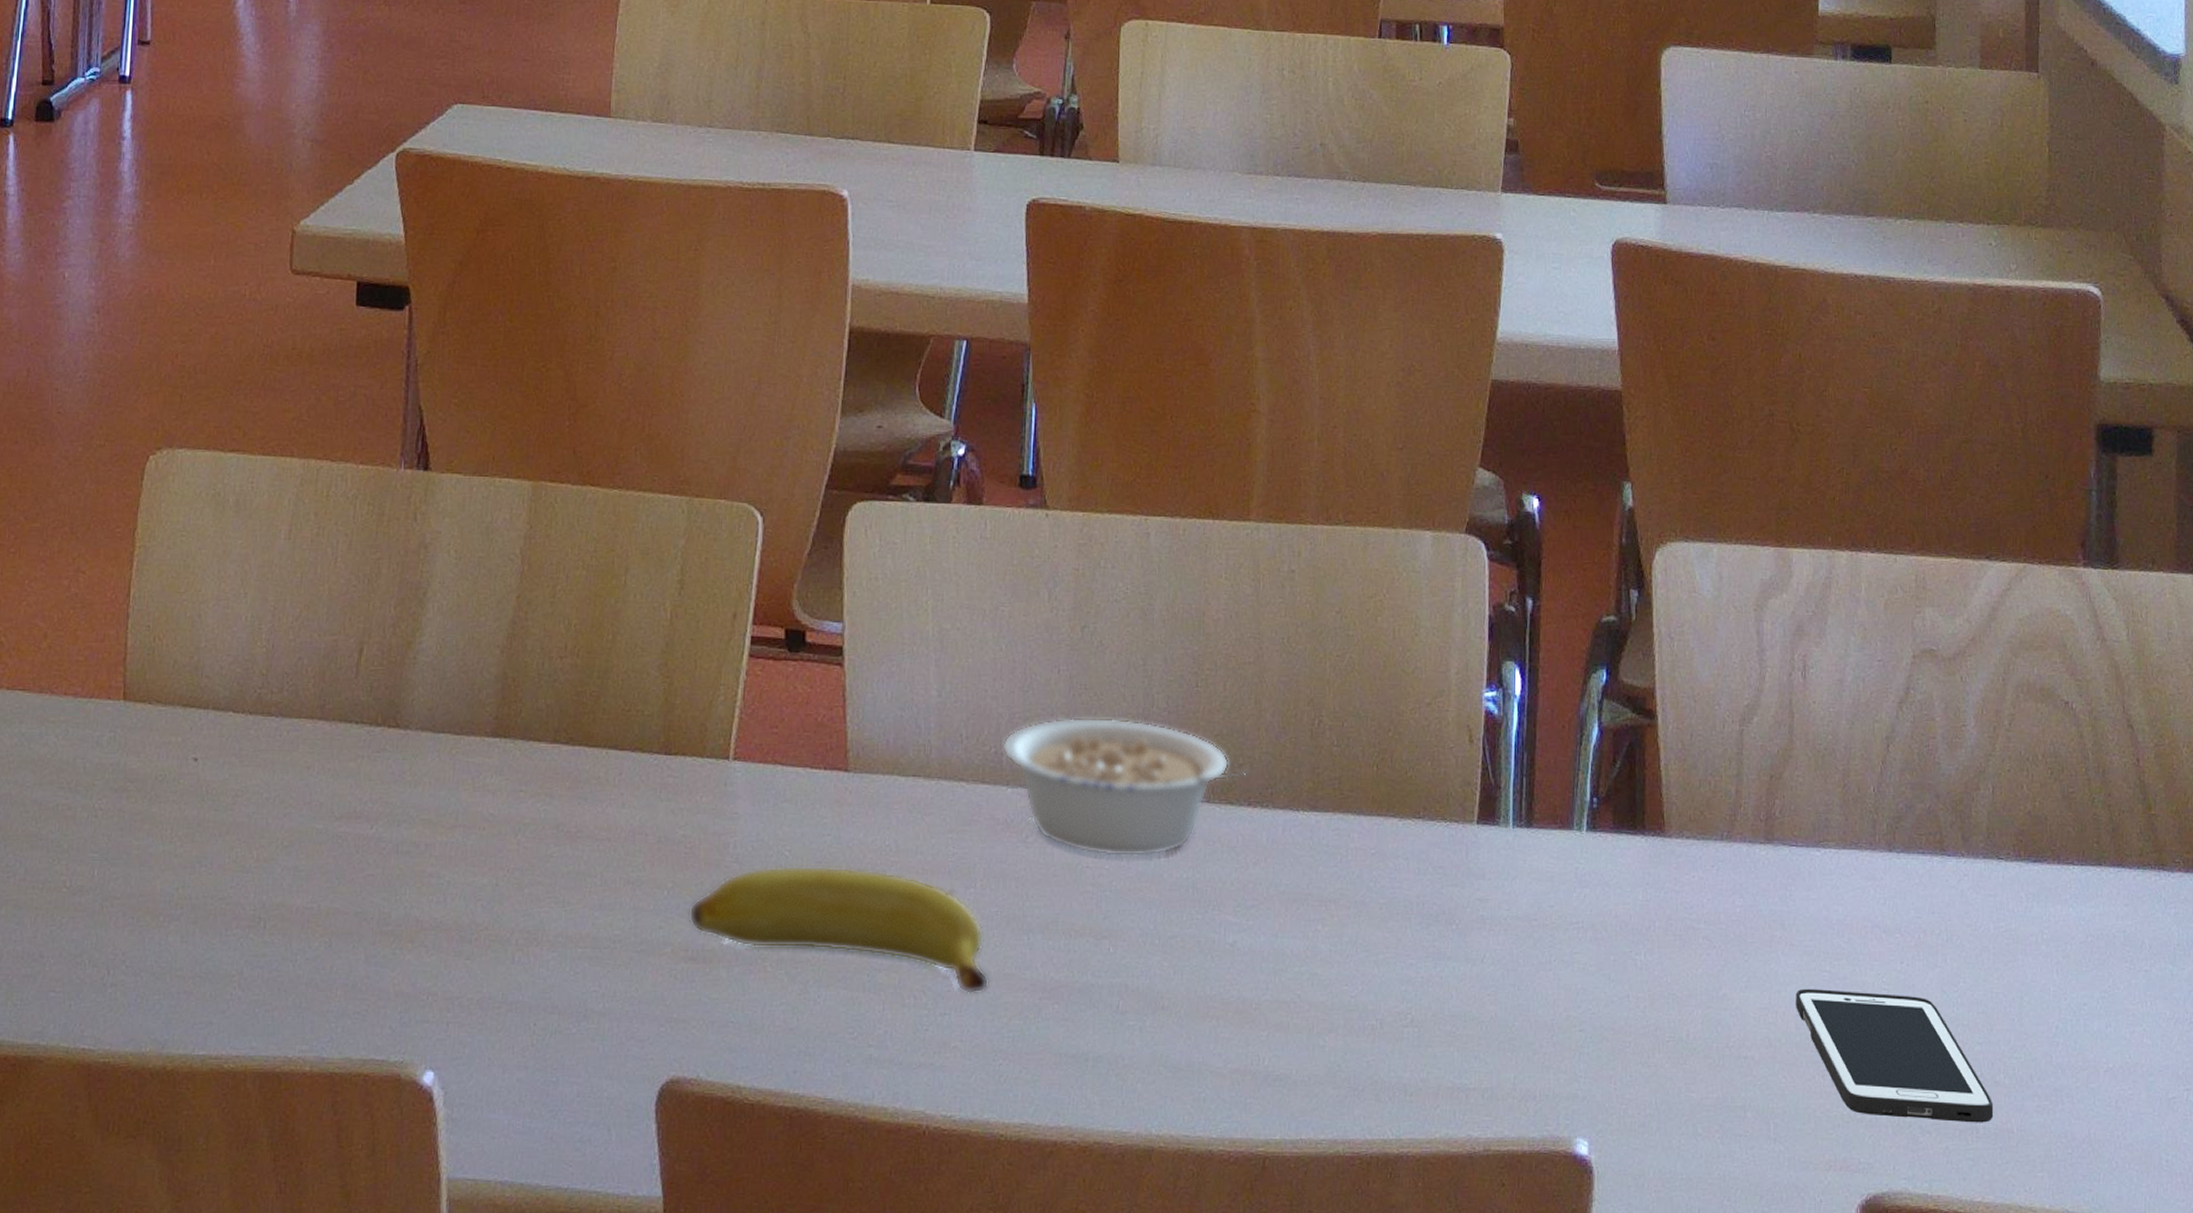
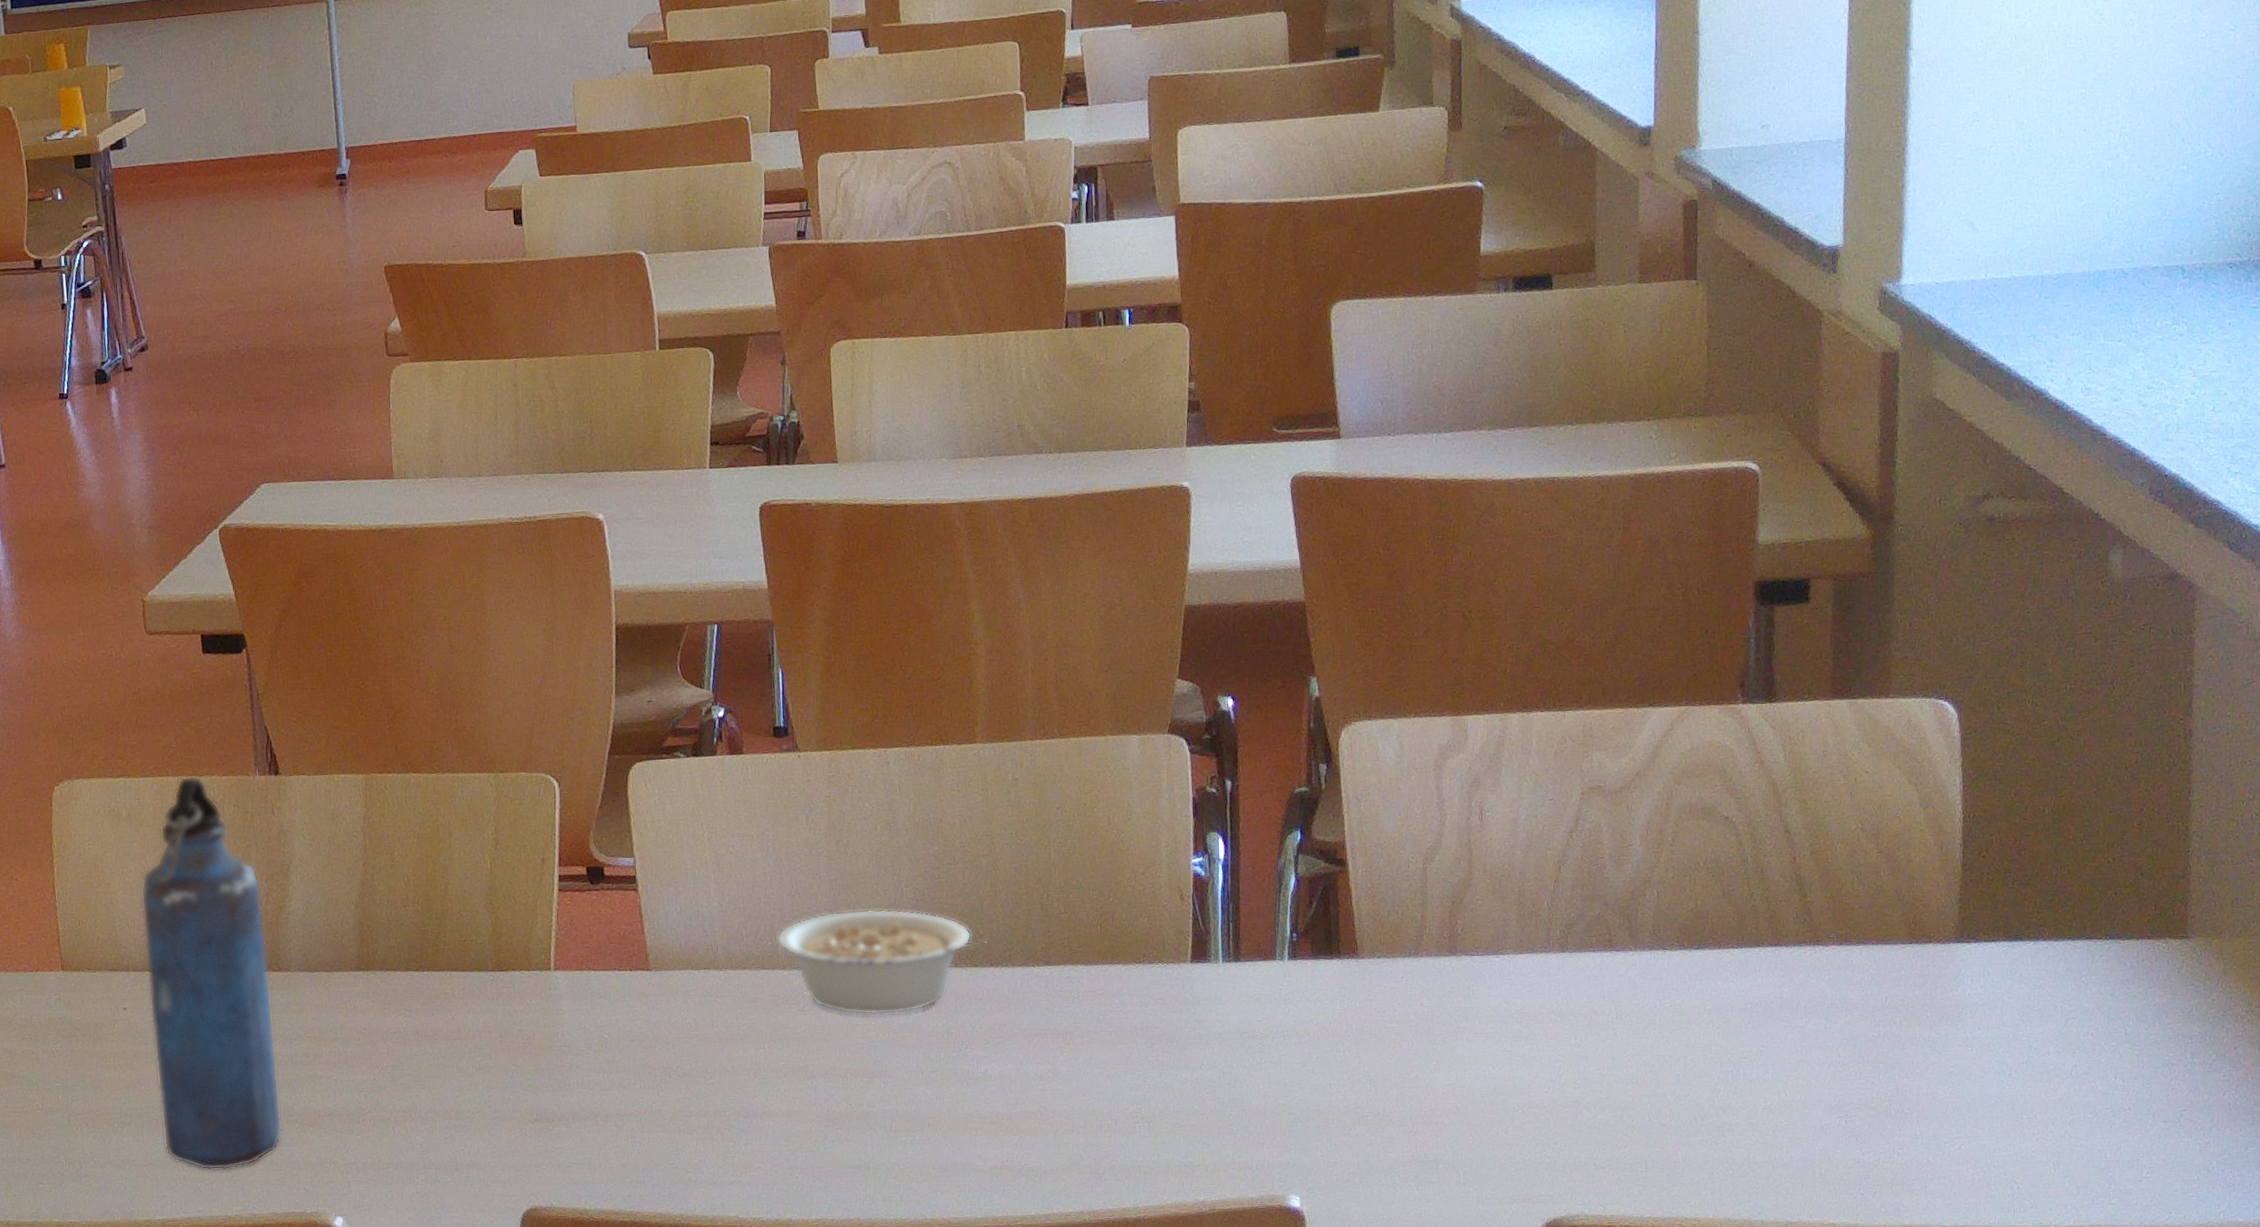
water bottle: none [220,460,387,993] -> present [141,776,282,1171]
banana: present [688,865,989,995] -> none [530,1042,782,1128]
cell phone: present [1796,988,1994,1123] -> none [1480,1064,1661,1159]

